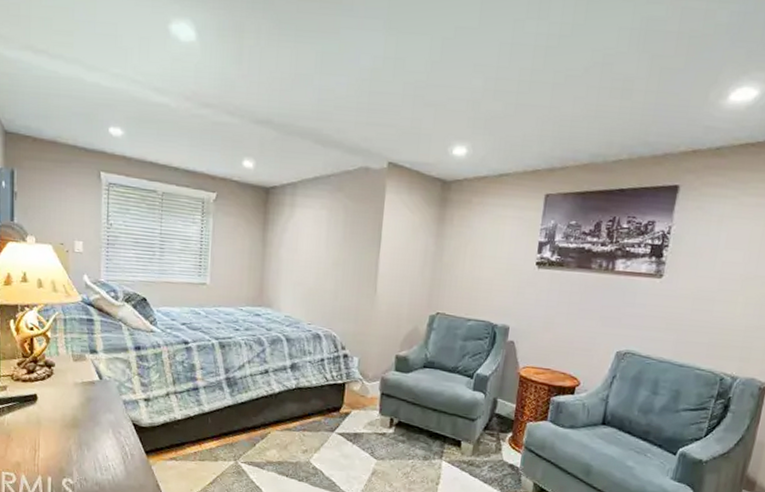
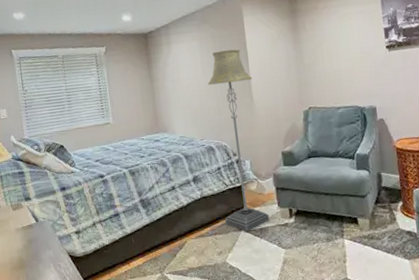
floor lamp: none [317,227,381,434] -> present [208,49,270,232]

